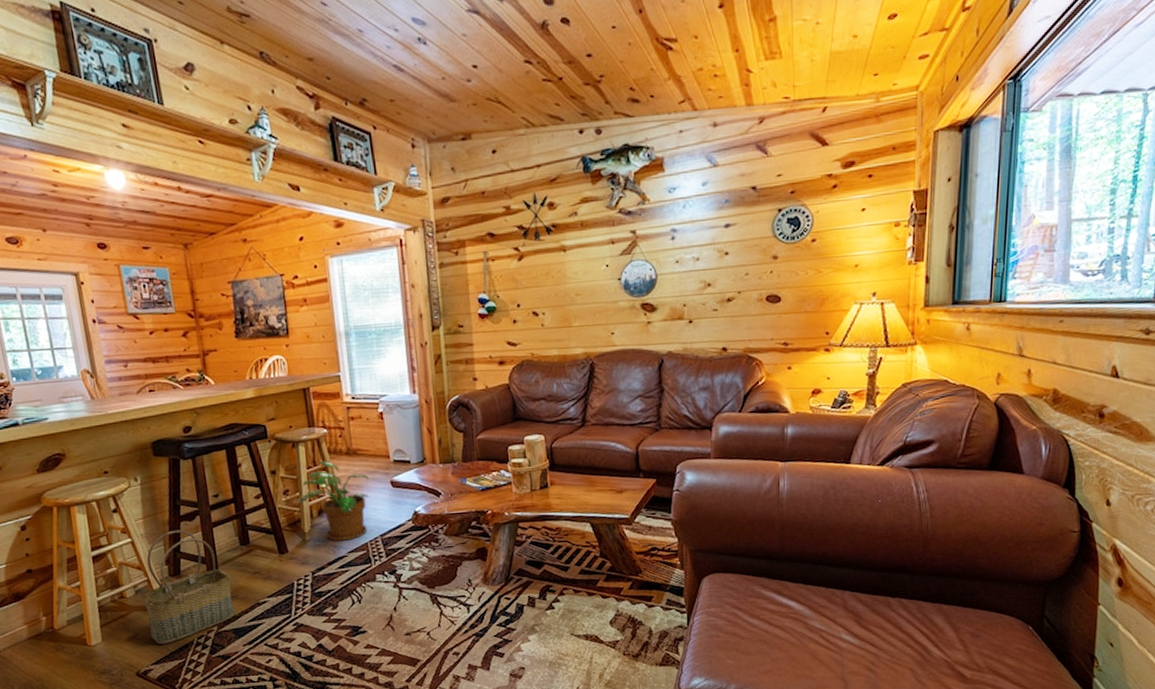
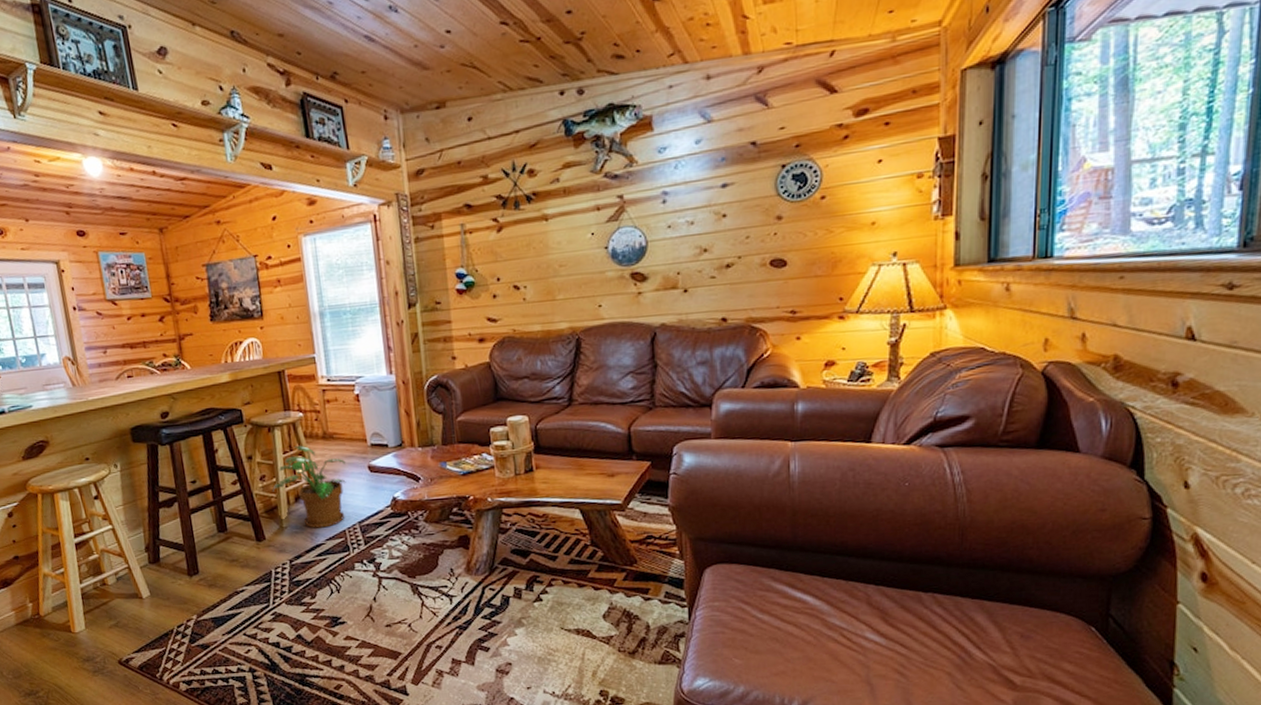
basket: present [142,529,235,644] -> none [123,516,214,632]

